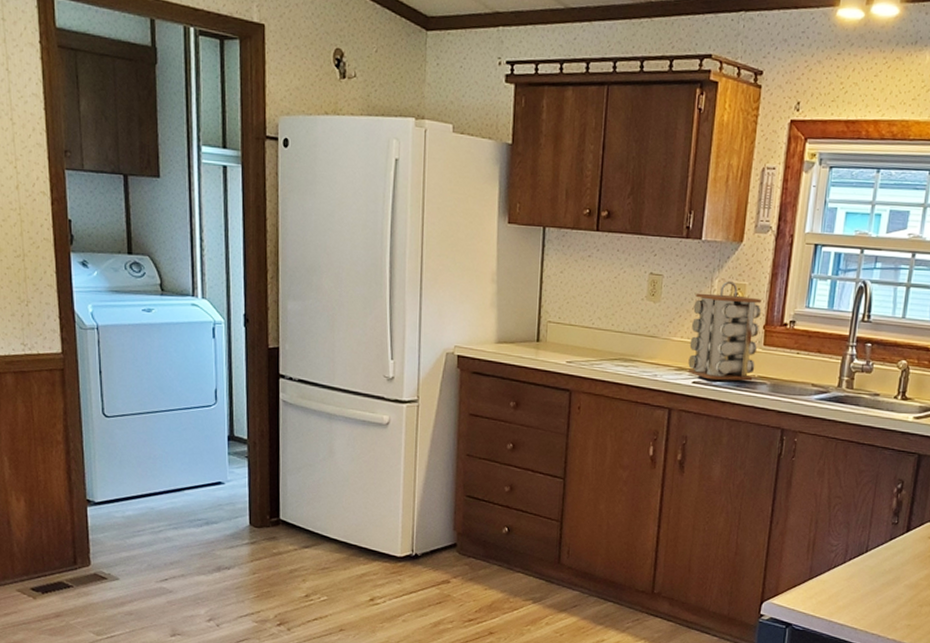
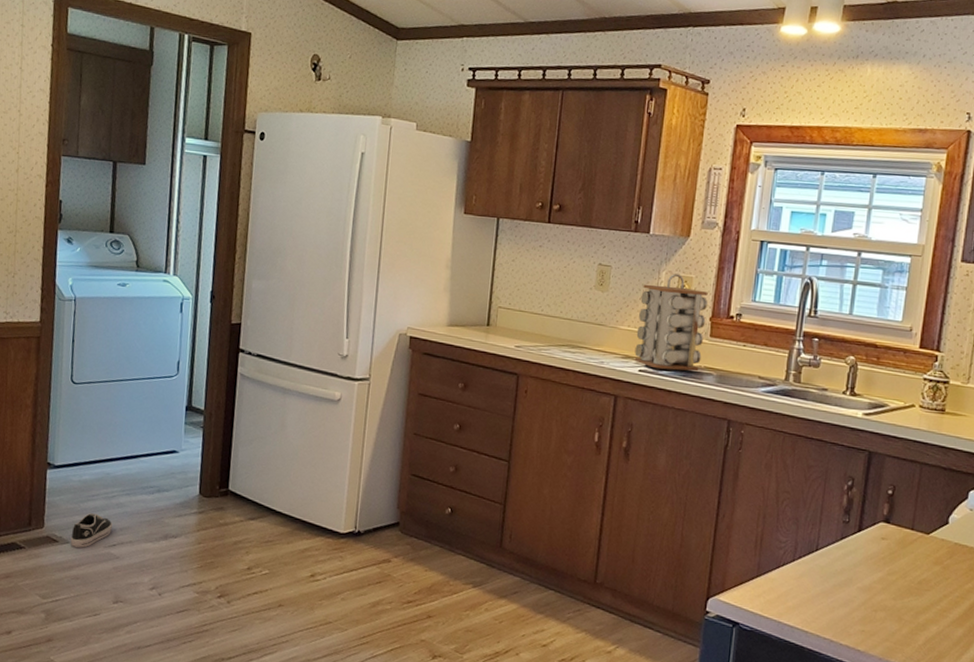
shoe: none [119,549,162,584] -> present [70,513,112,548]

